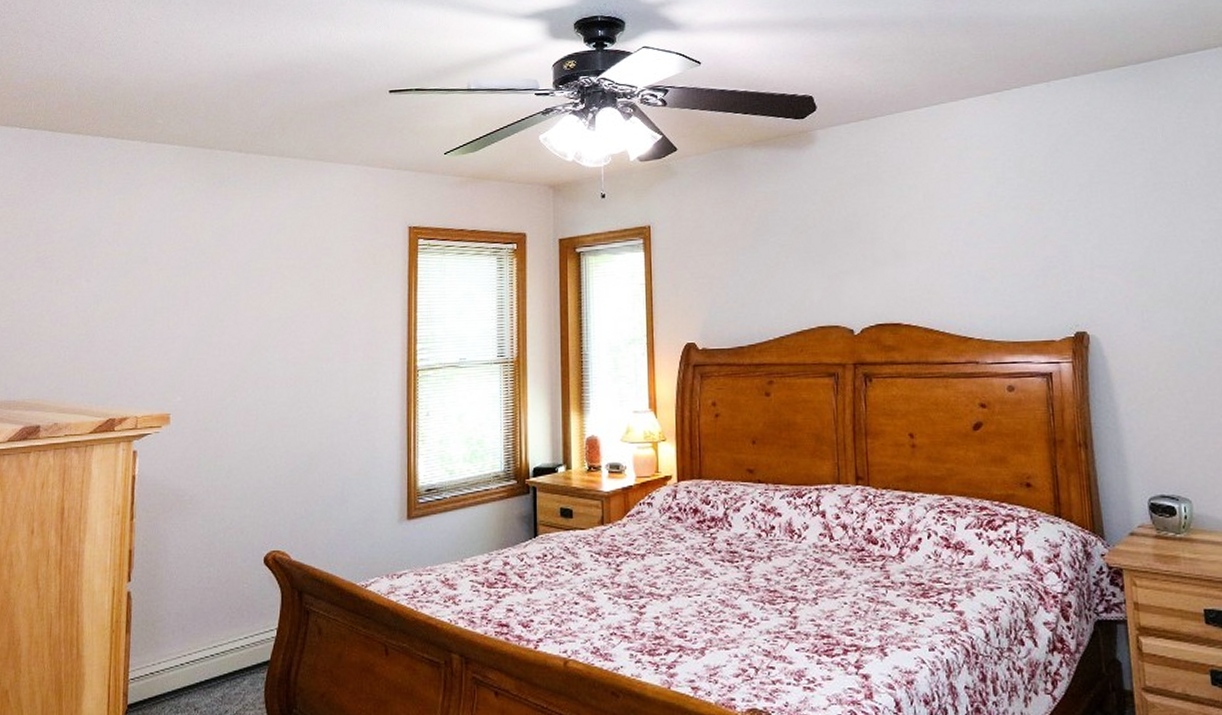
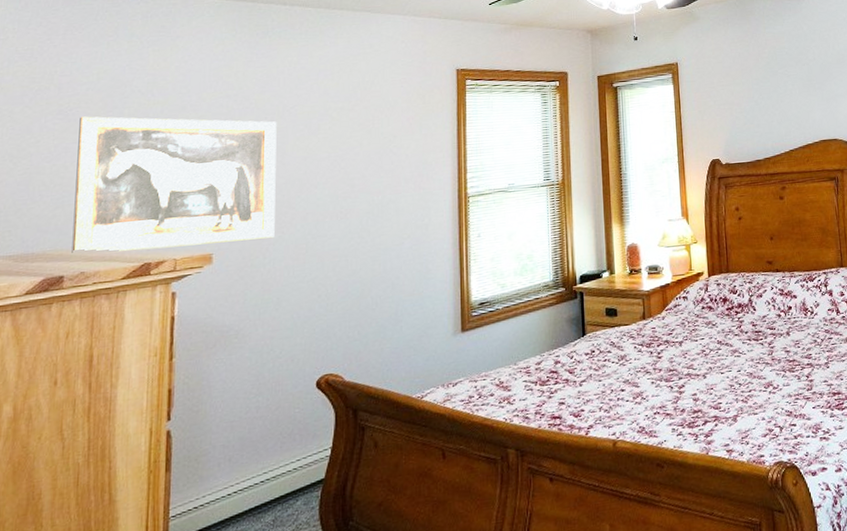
wall art: none [47,265,231,406] -> present [72,116,277,253]

